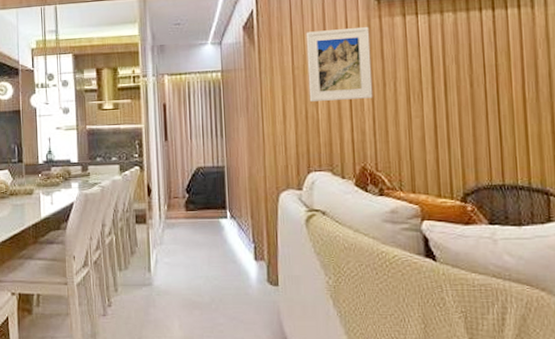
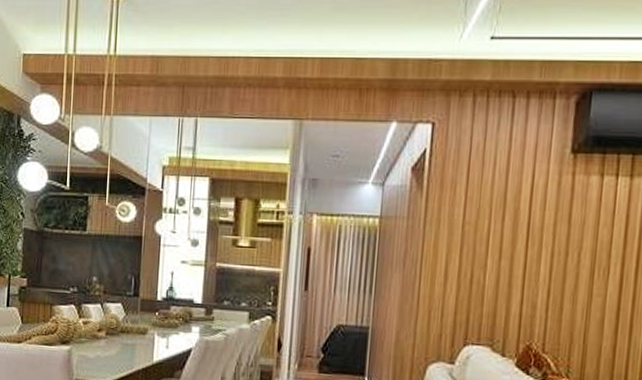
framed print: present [306,26,373,102] -> none [477,182,559,268]

